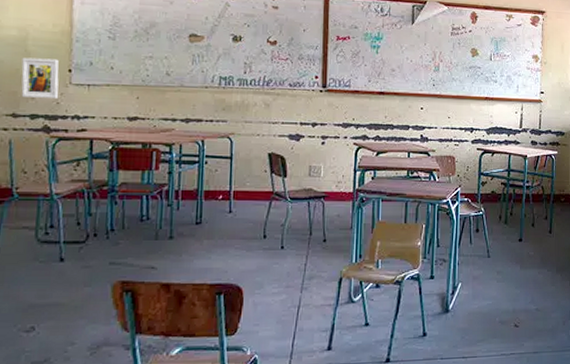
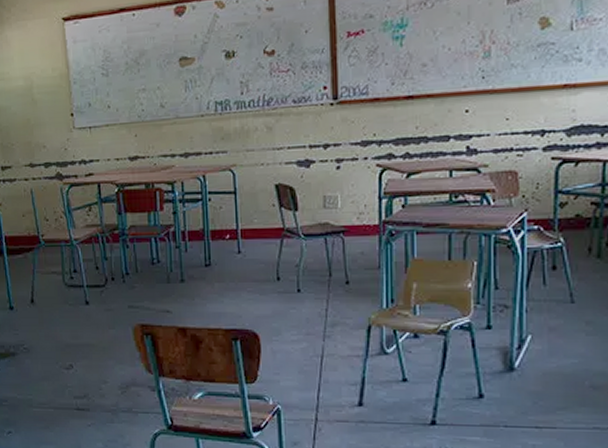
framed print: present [21,57,59,98] -> none [31,104,65,146]

